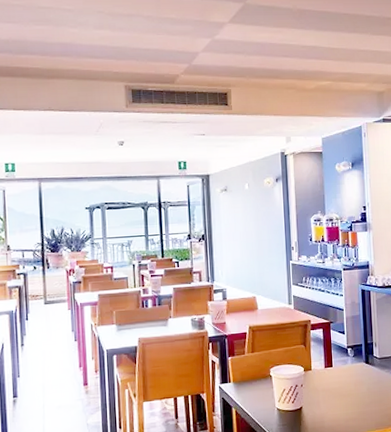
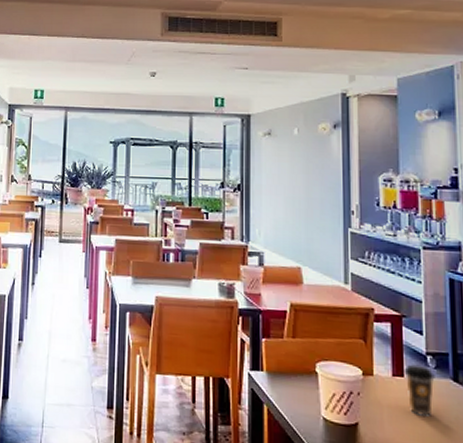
coffee cup: none [332,356,353,393] -> present [404,364,435,418]

